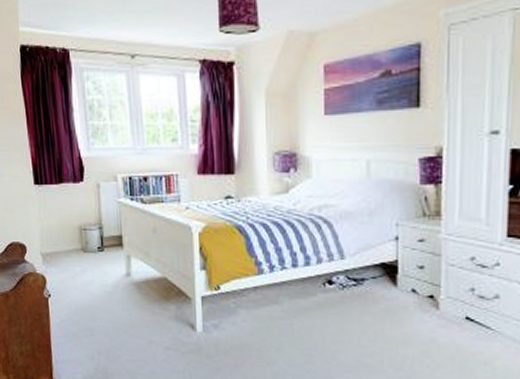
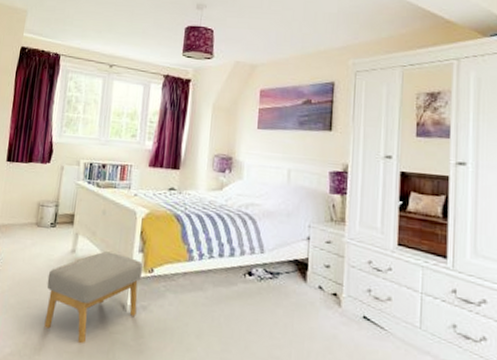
footstool: none [105,272,207,366] -> present [44,251,143,344]

